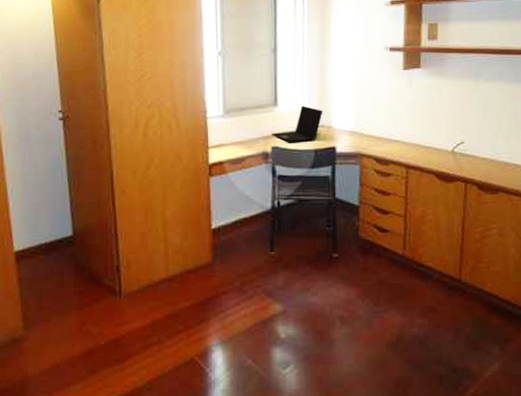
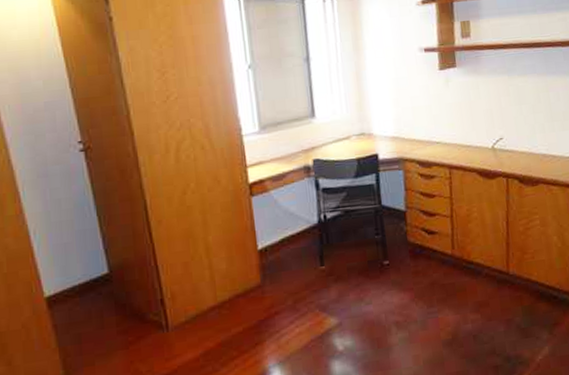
laptop: present [272,105,323,143] -> none [312,114,363,154]

